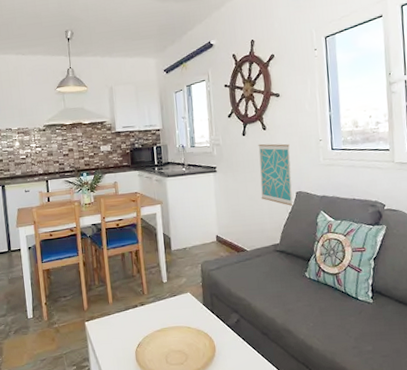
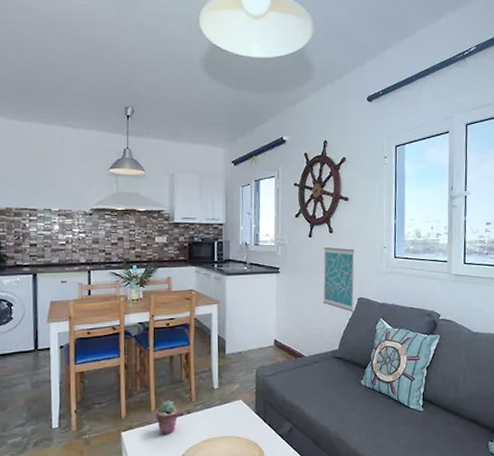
potted succulent: none [113,293,134,325] -> present [155,400,180,436]

